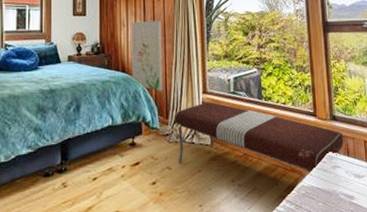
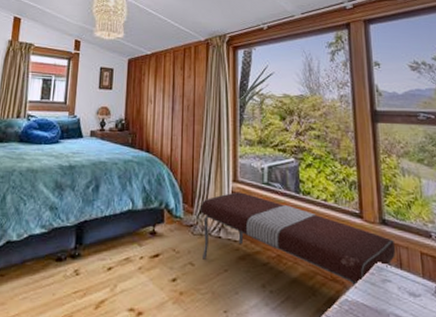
wall art: present [131,20,163,91] -> none [156,98,191,176]

